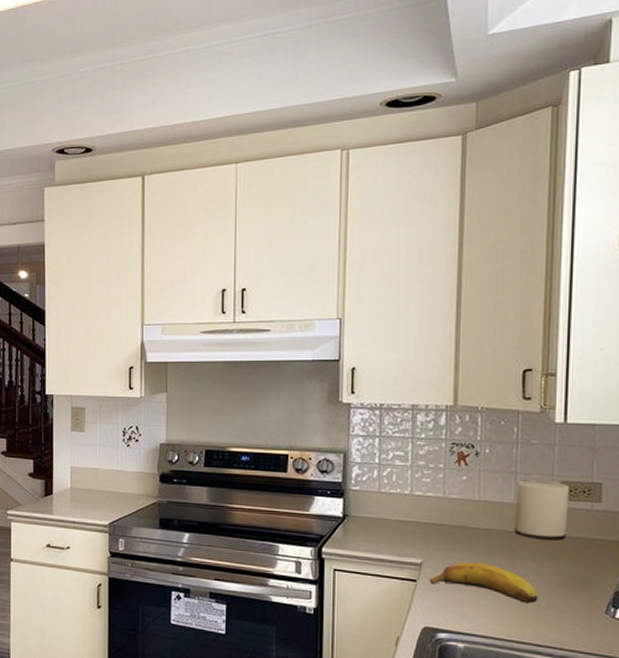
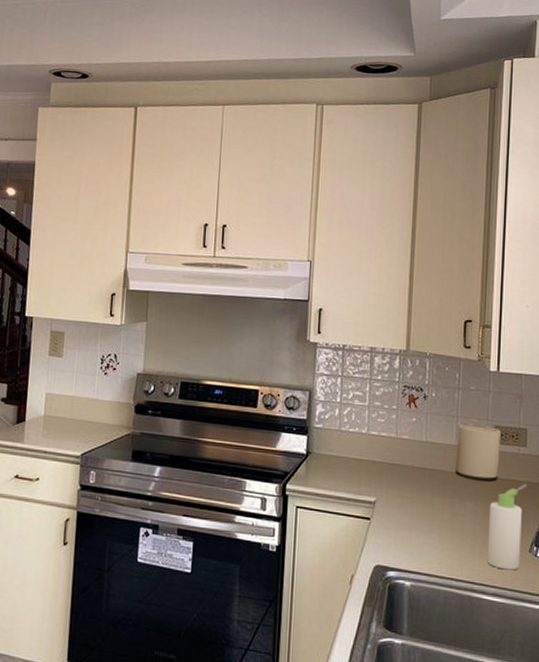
fruit: present [429,562,539,604] -> none [381,501,475,542]
bottle: none [554,541,603,633] -> present [487,483,528,571]

